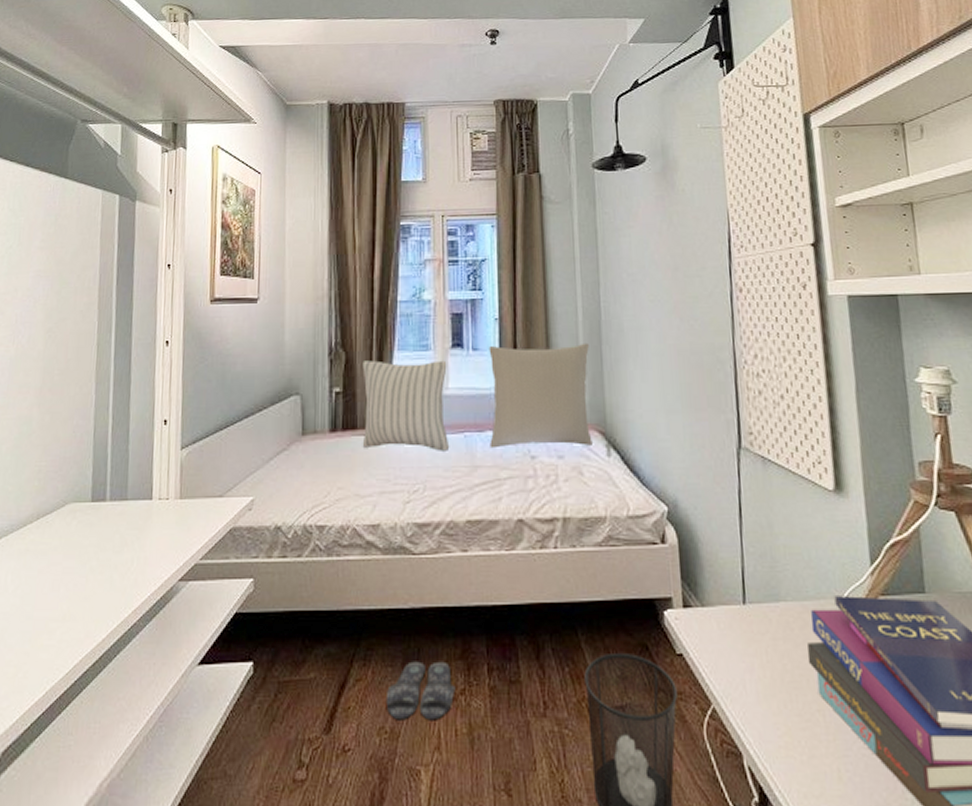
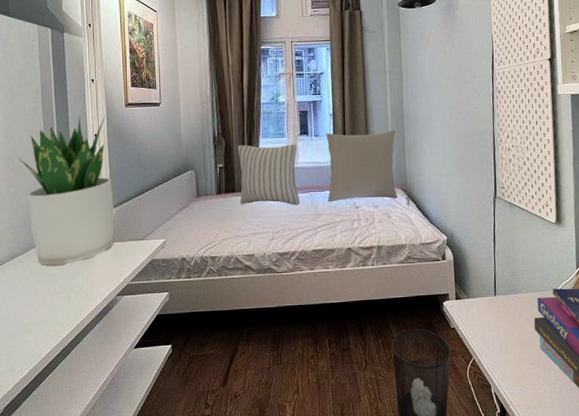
planter: none [60,314,185,532] -> present [19,115,115,266]
slippers: present [385,661,456,721] -> none [262,339,308,376]

